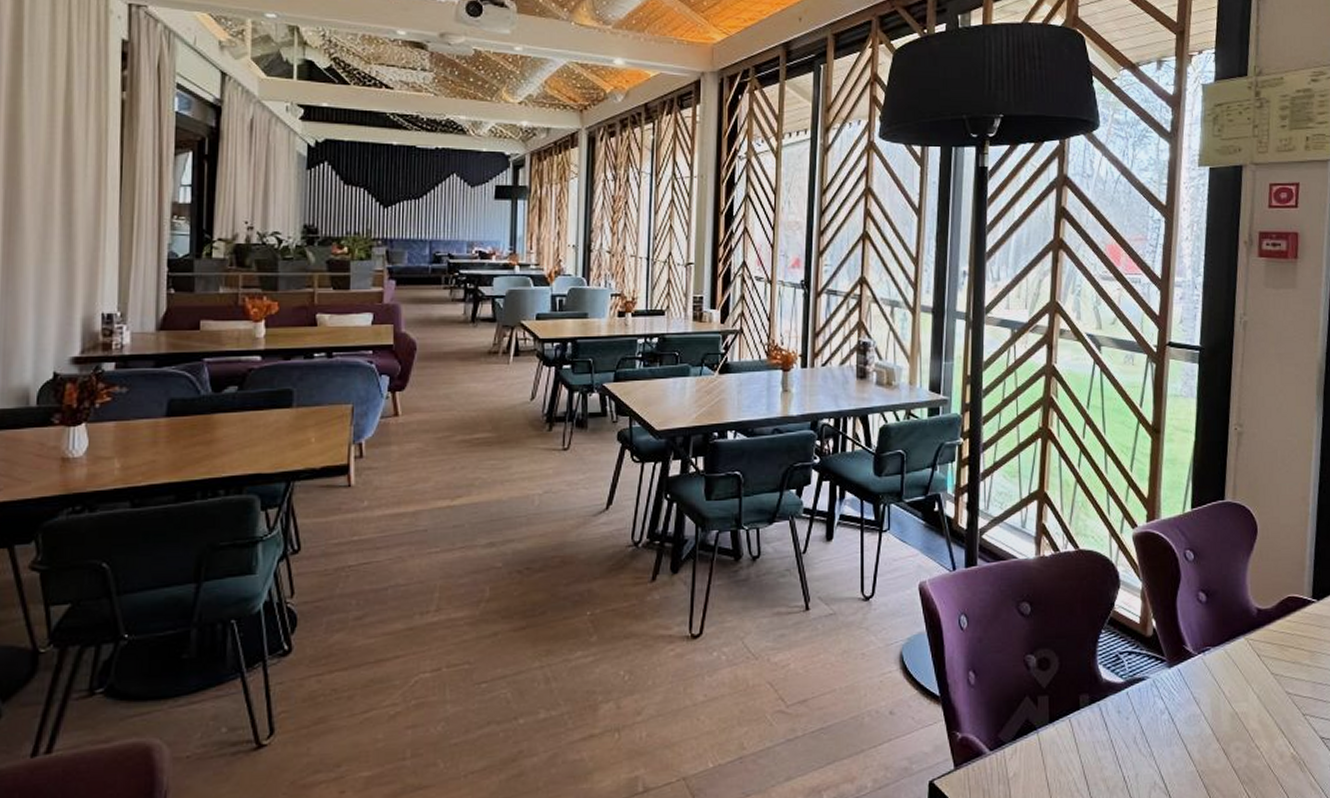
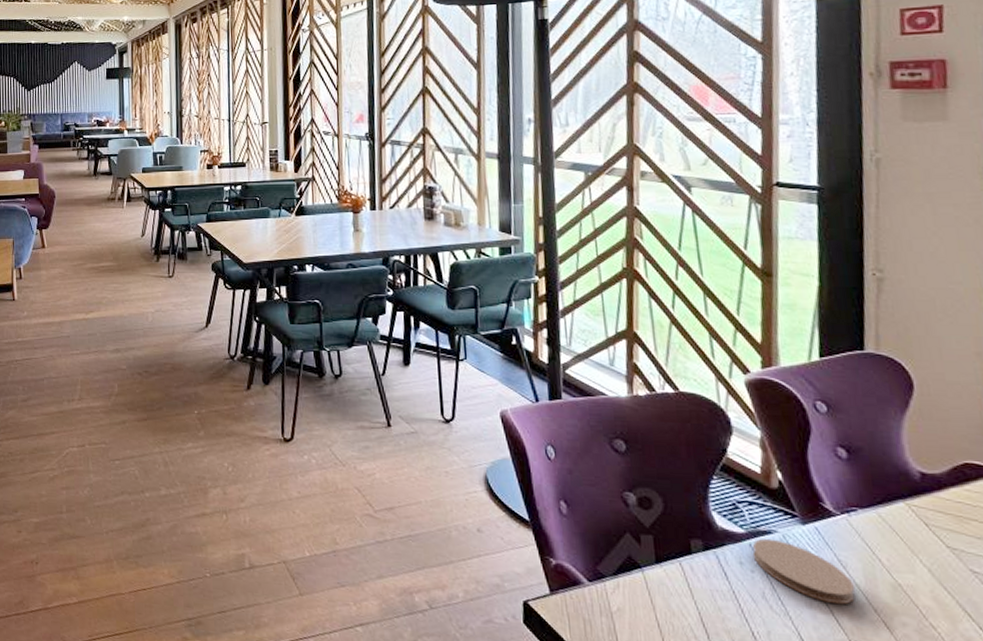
coaster: none [1128,685,1204,739] -> present [752,538,855,605]

